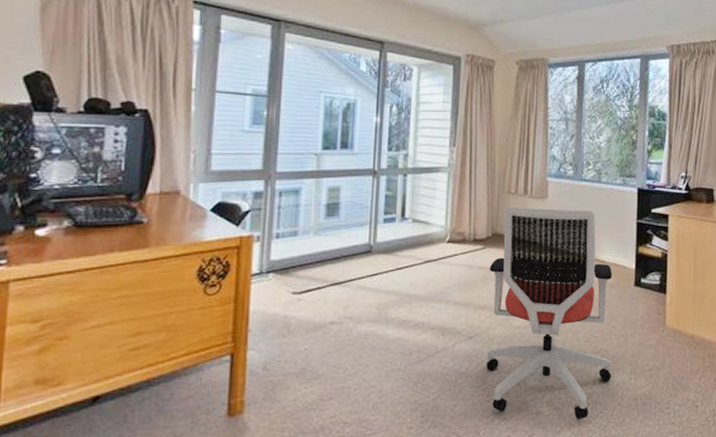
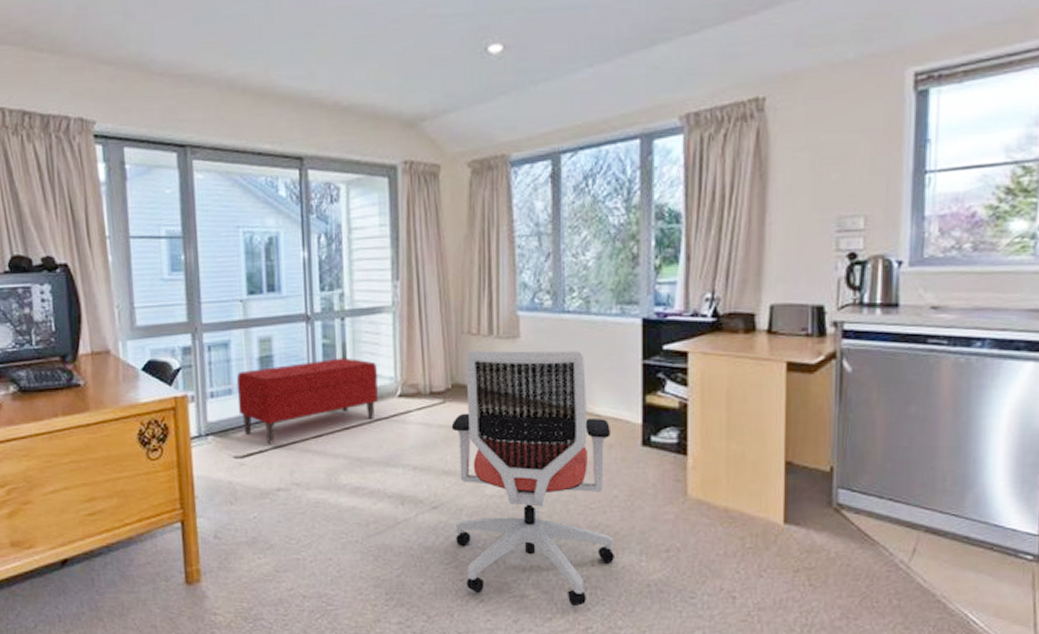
bench: none [301,207,432,281] -> present [236,357,378,444]

